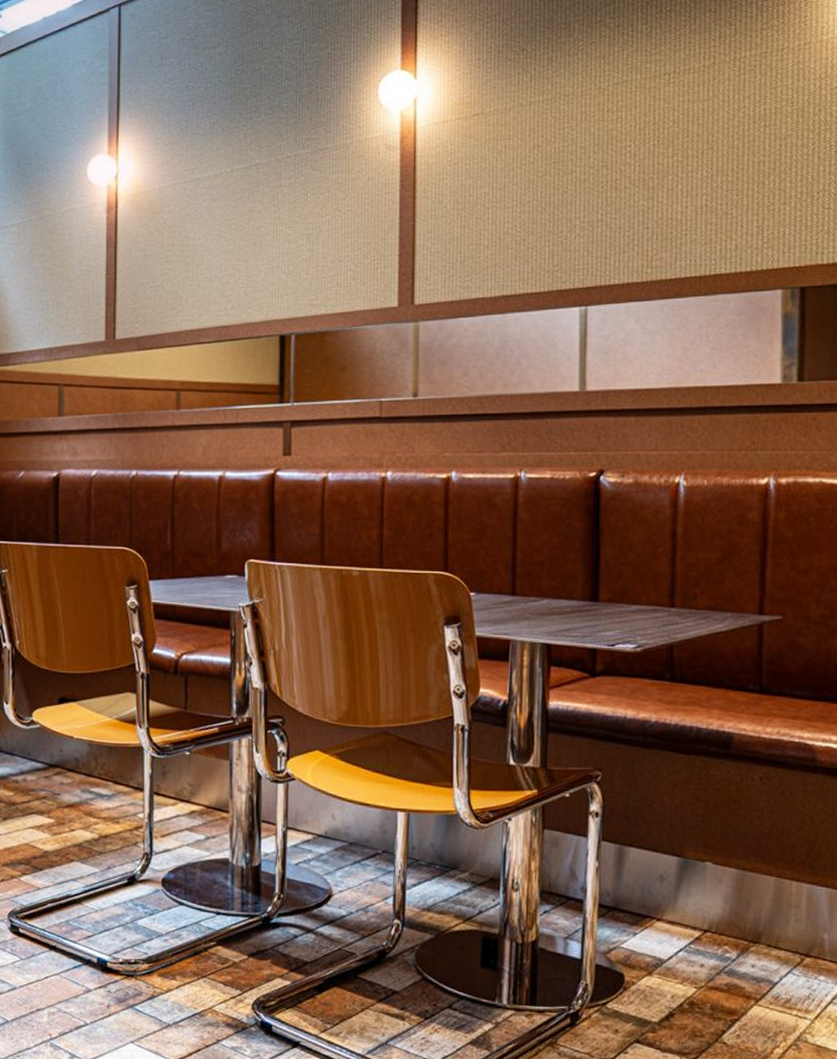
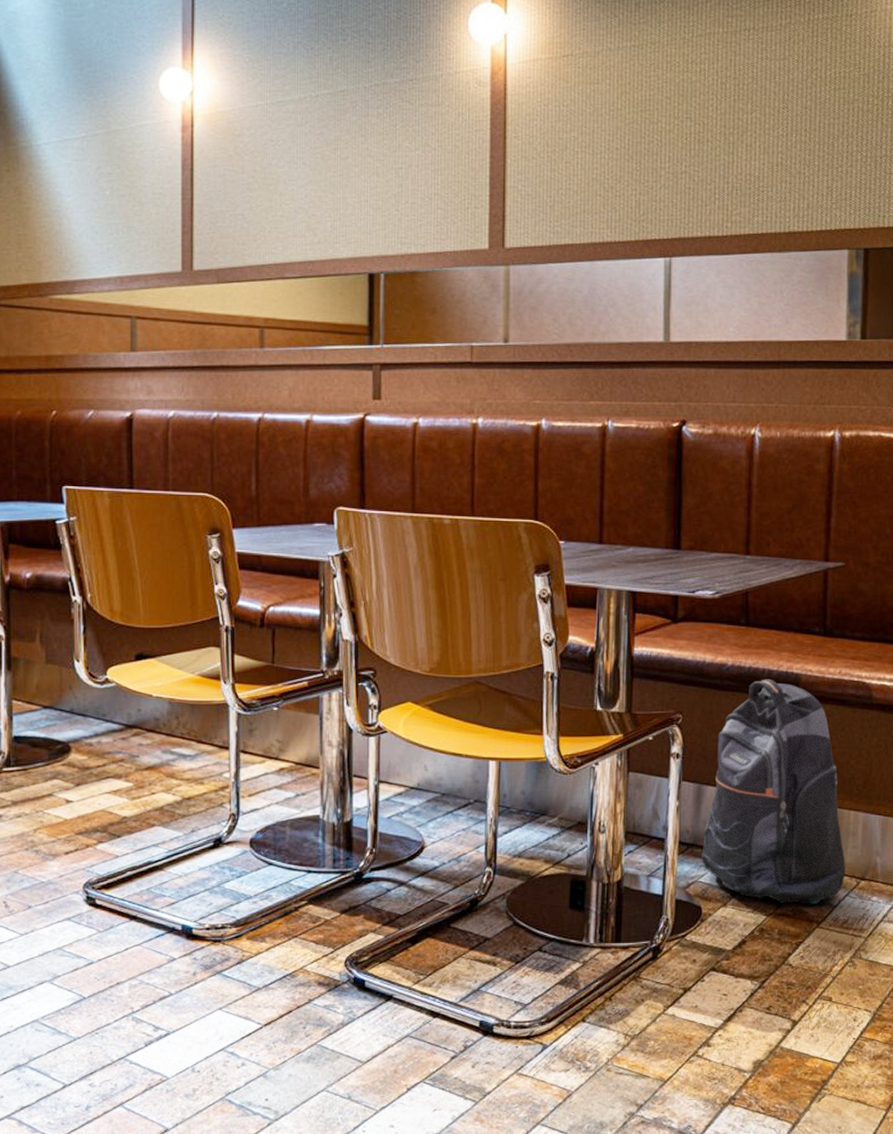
backpack: none [624,737,788,980] -> present [702,679,846,905]

